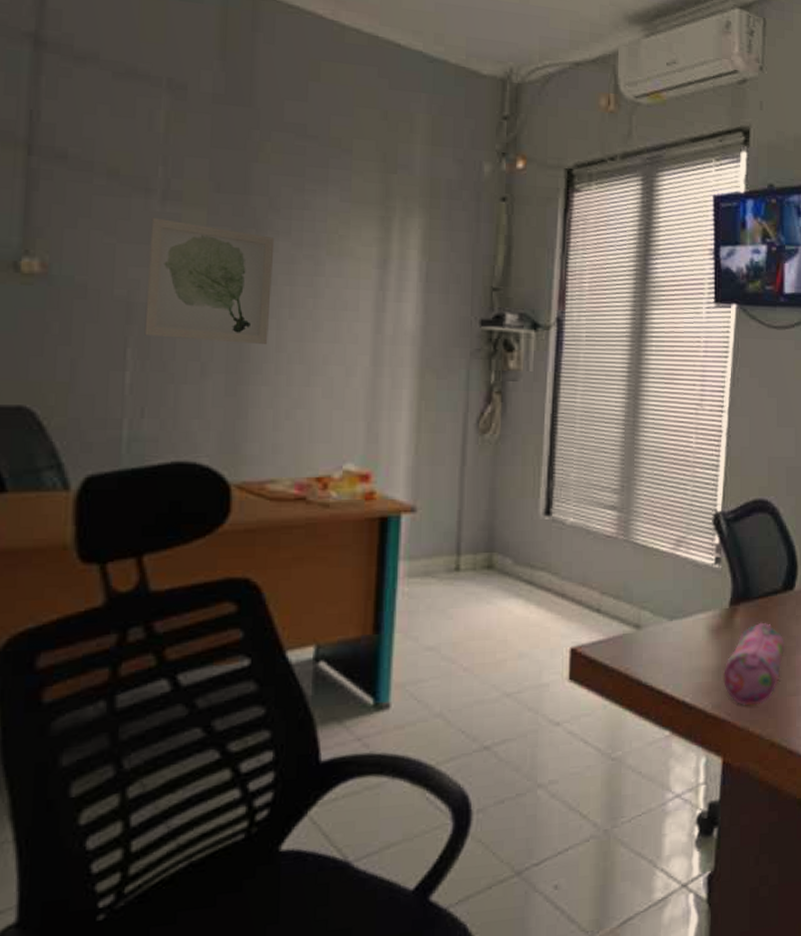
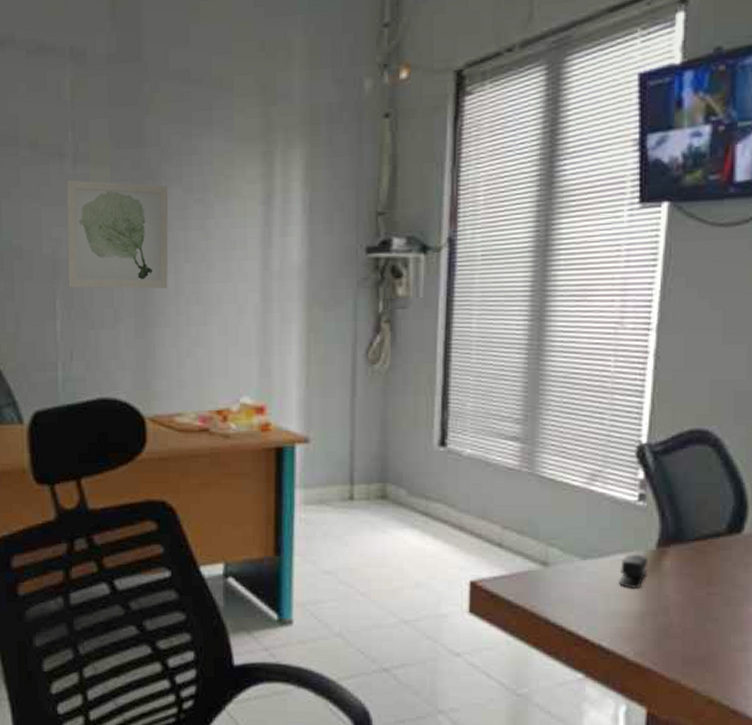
stapler: none [699,613,722,645] -> present [619,554,647,589]
pencil case: present [722,622,784,706] -> none [647,567,728,657]

